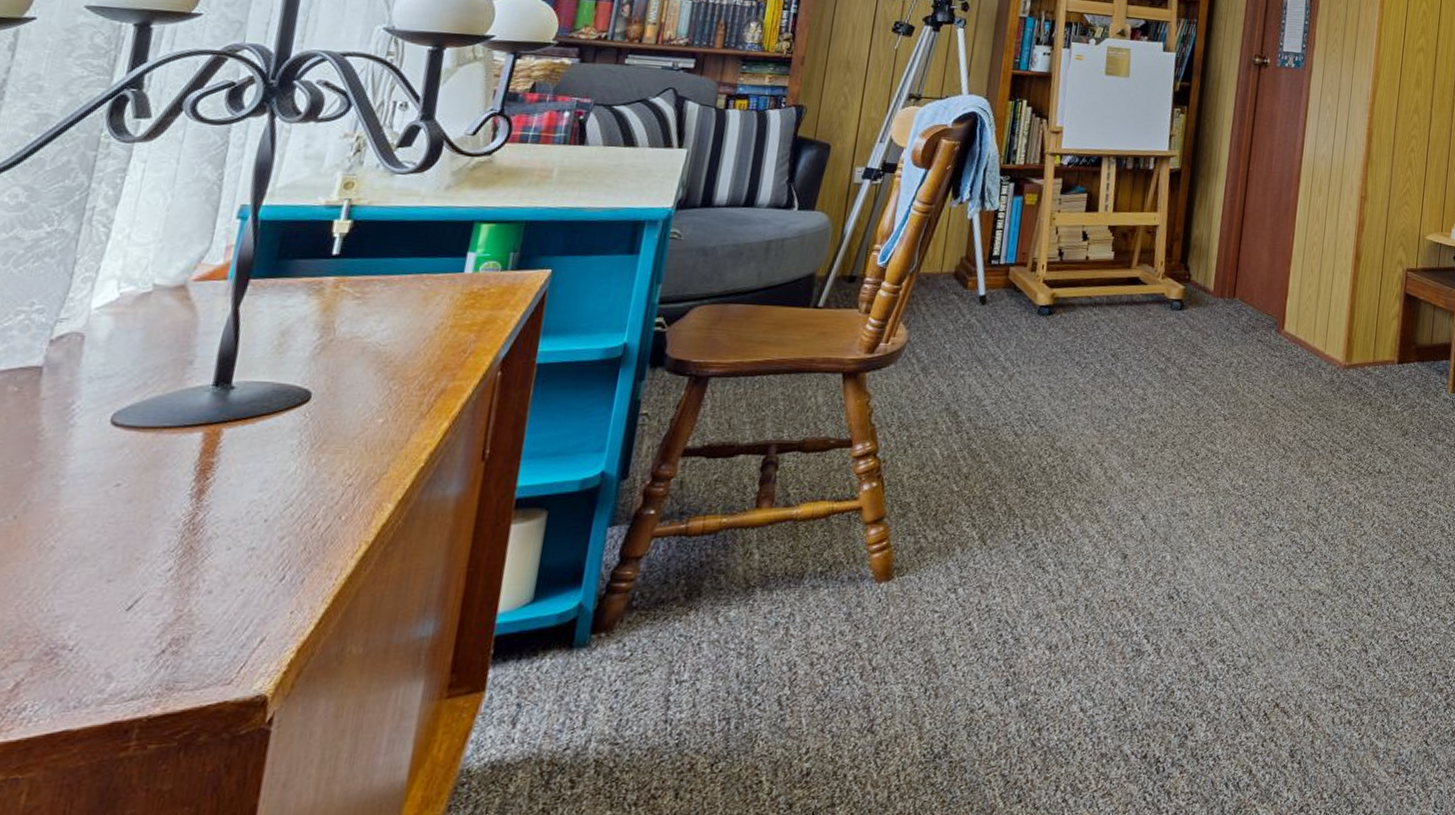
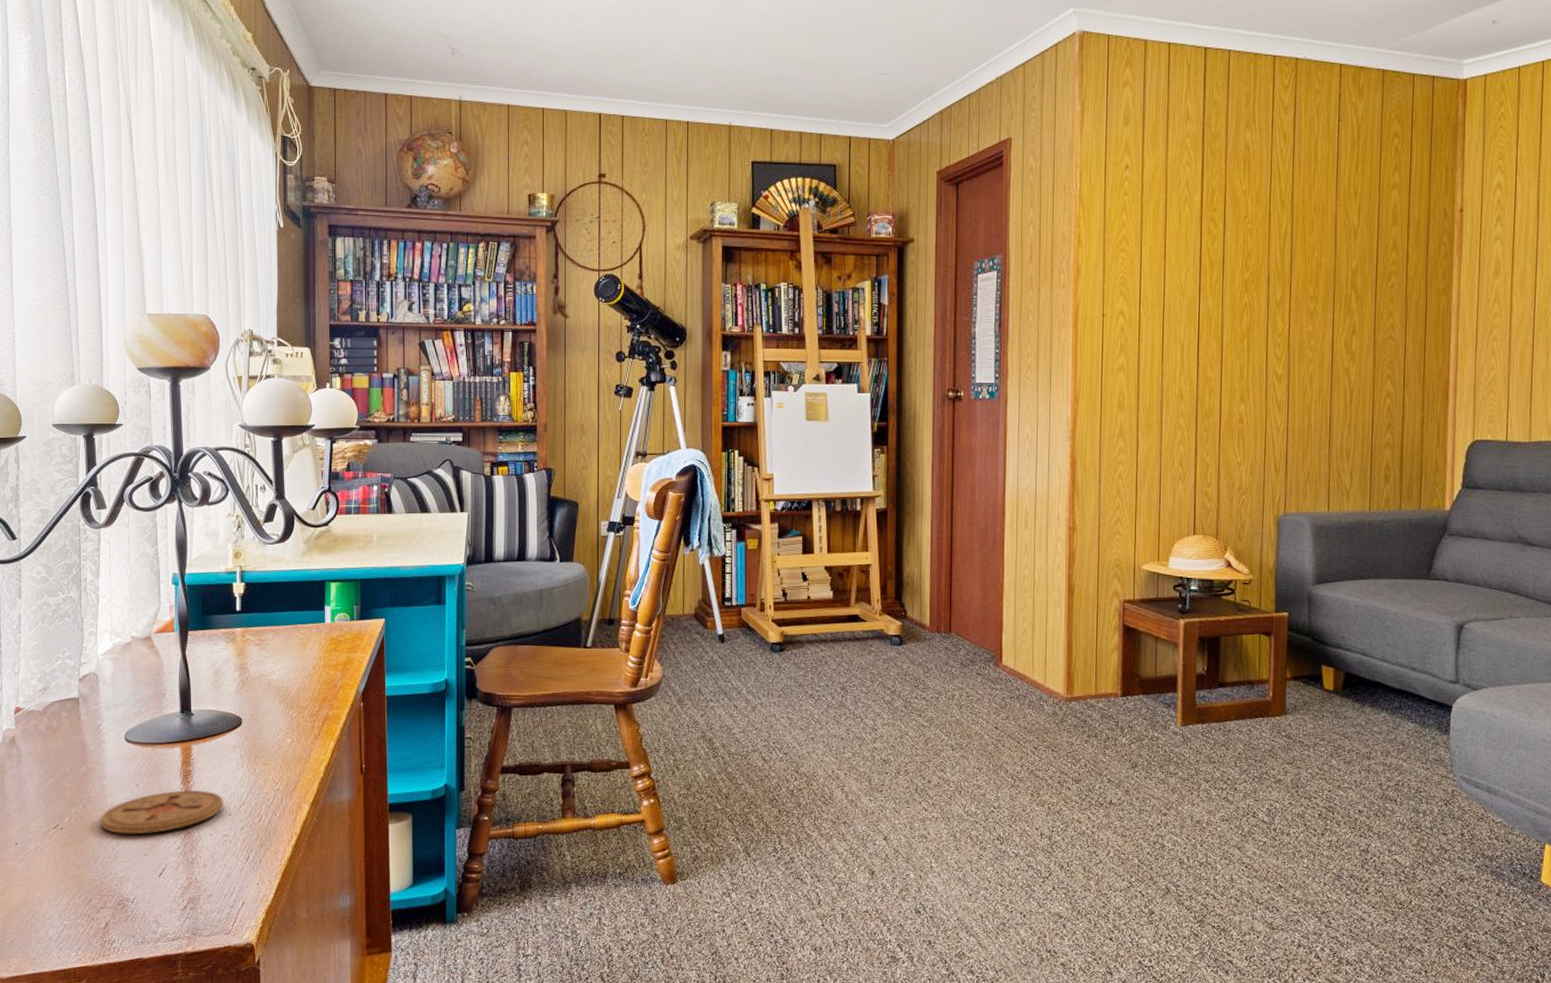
coaster: none [39,488,260,554] -> present [100,789,224,835]

